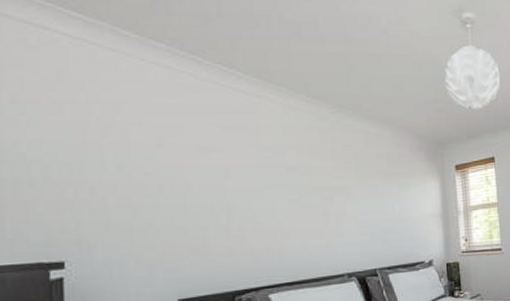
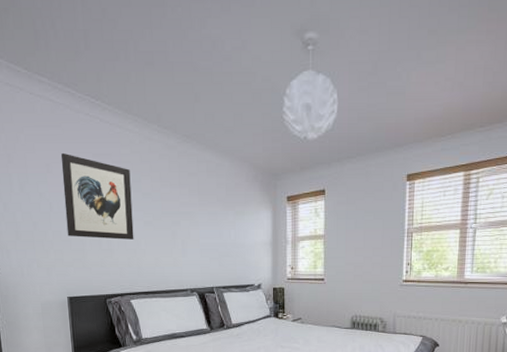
wall art: none [178,125,275,223] -> present [60,152,134,240]

